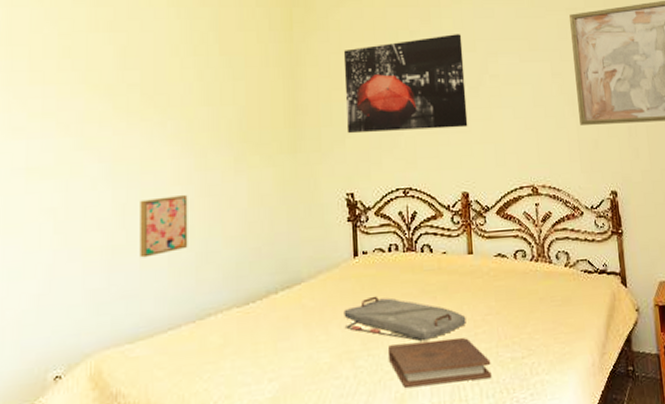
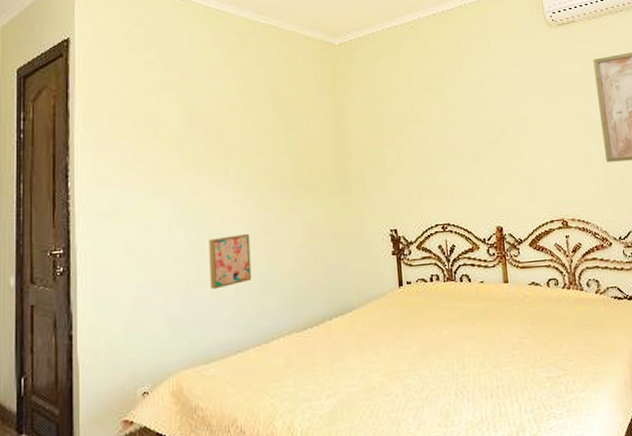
wall art: present [343,34,468,134] -> none [383,82,500,176]
serving tray: present [343,296,466,341] -> none [391,321,504,362]
book: present [387,337,492,388] -> none [432,358,530,404]

